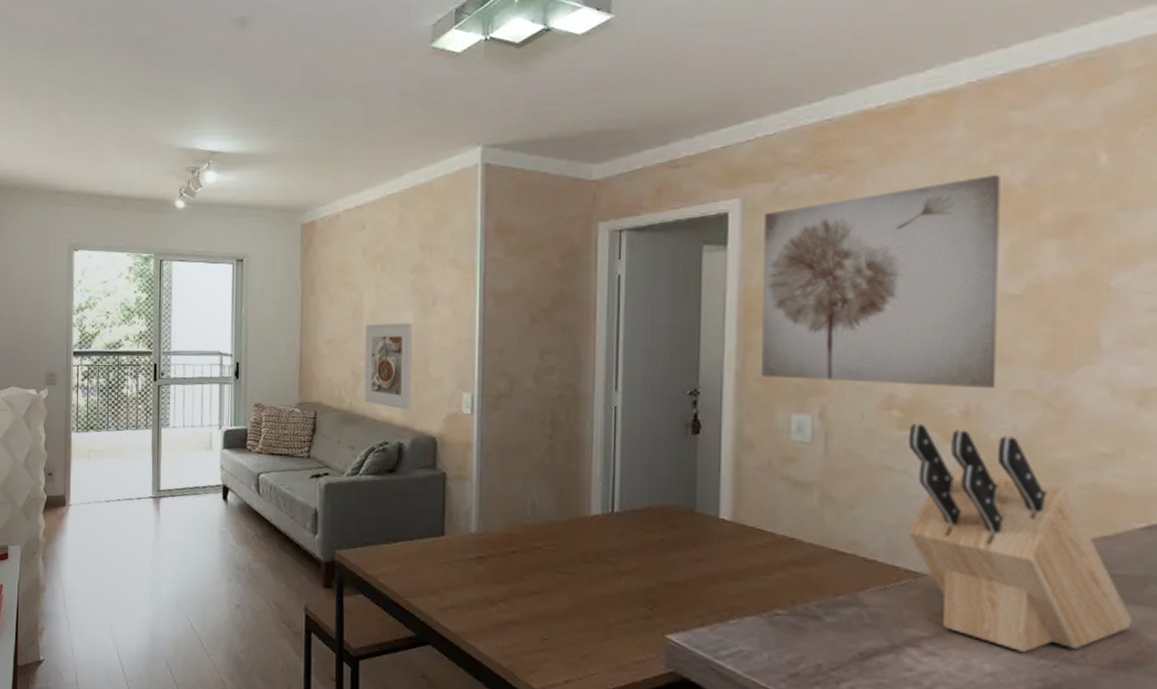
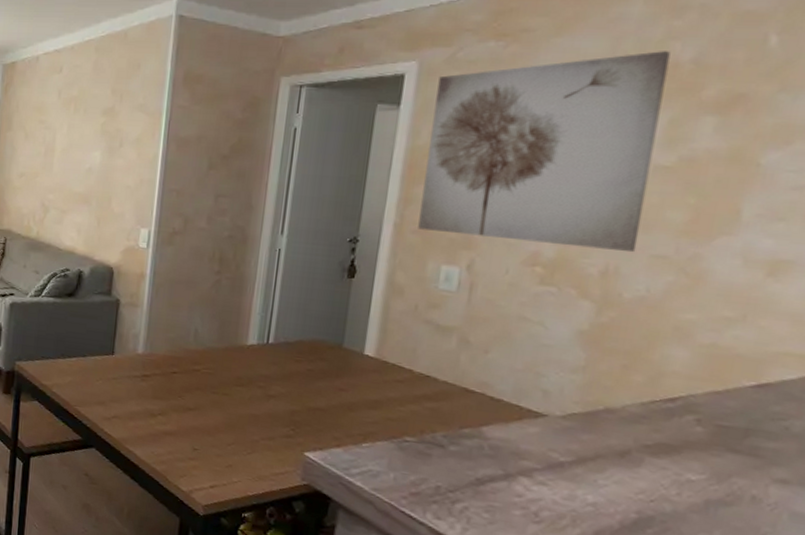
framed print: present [364,322,412,410] -> none [50,161,99,242]
knife block: present [908,423,1132,653] -> none [534,280,729,488]

